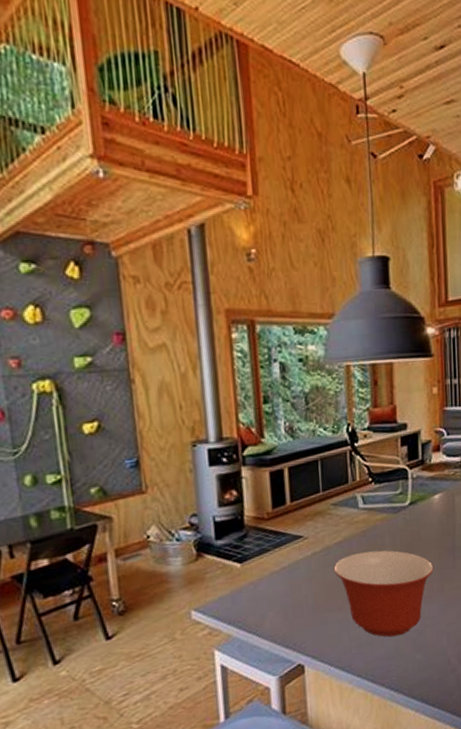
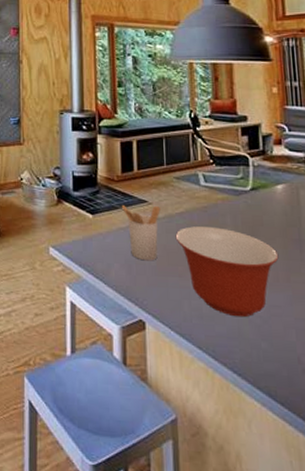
utensil holder: none [273,540,317,603] -> present [121,205,160,261]

